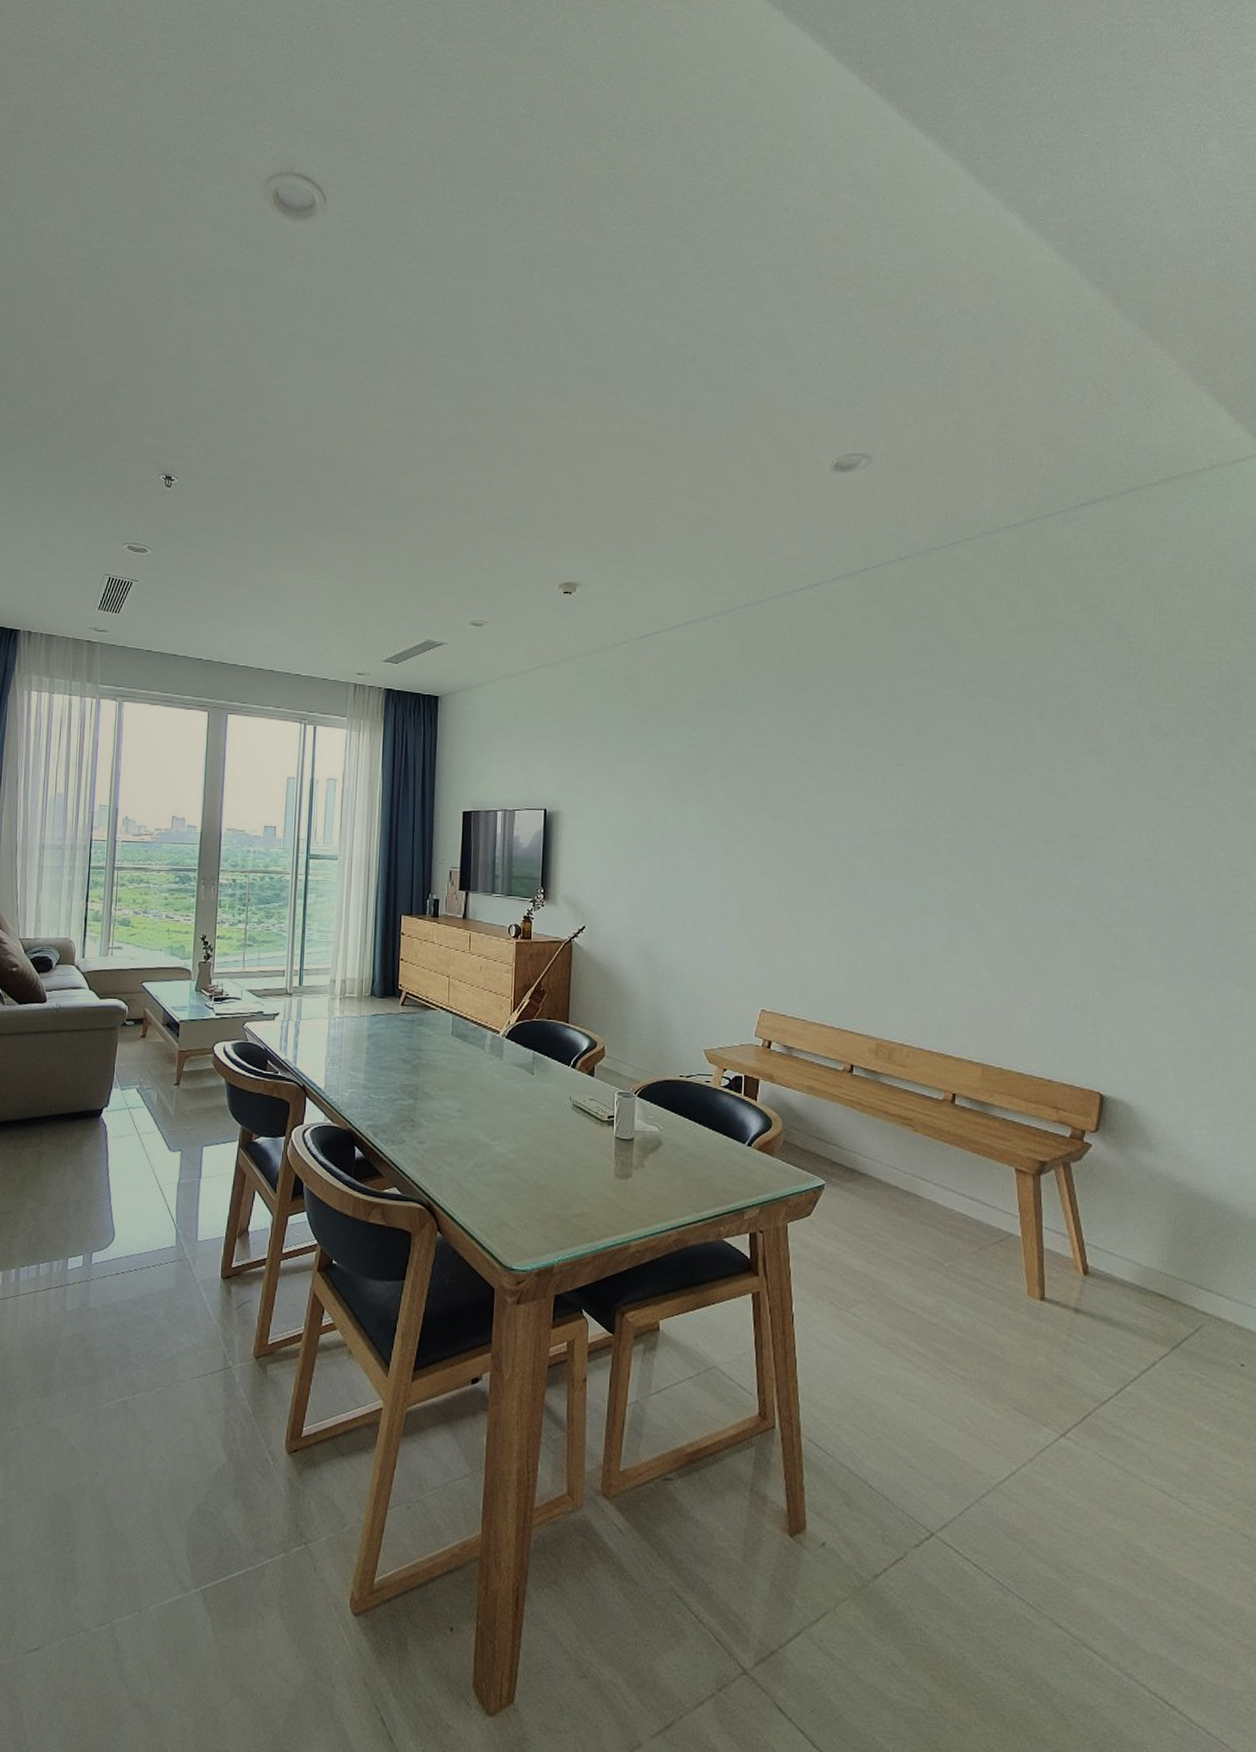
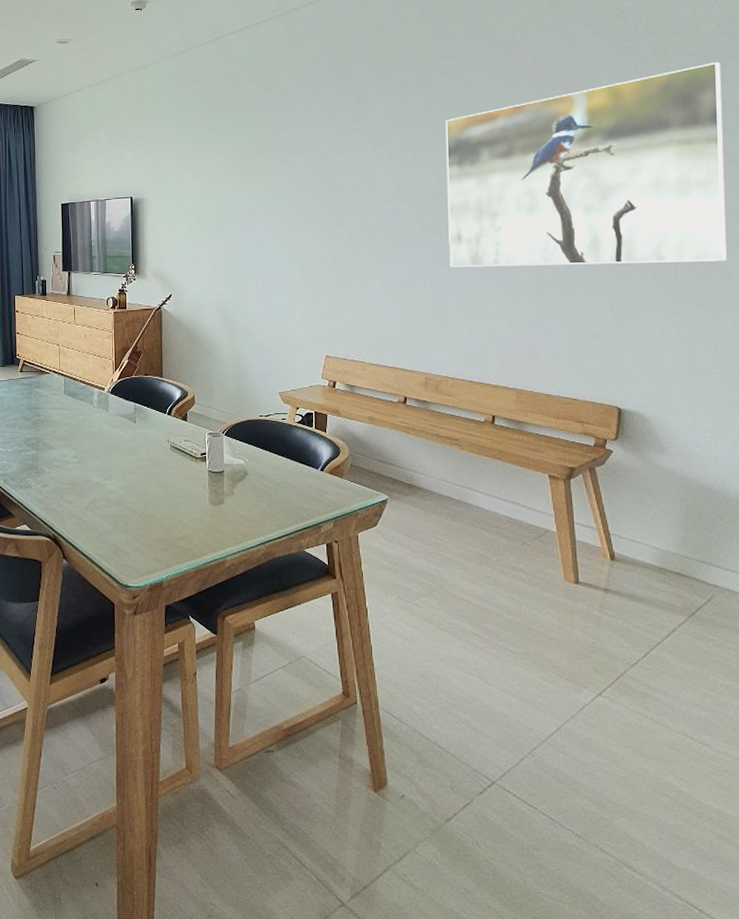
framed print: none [912,699,1237,930] -> present [445,62,727,268]

